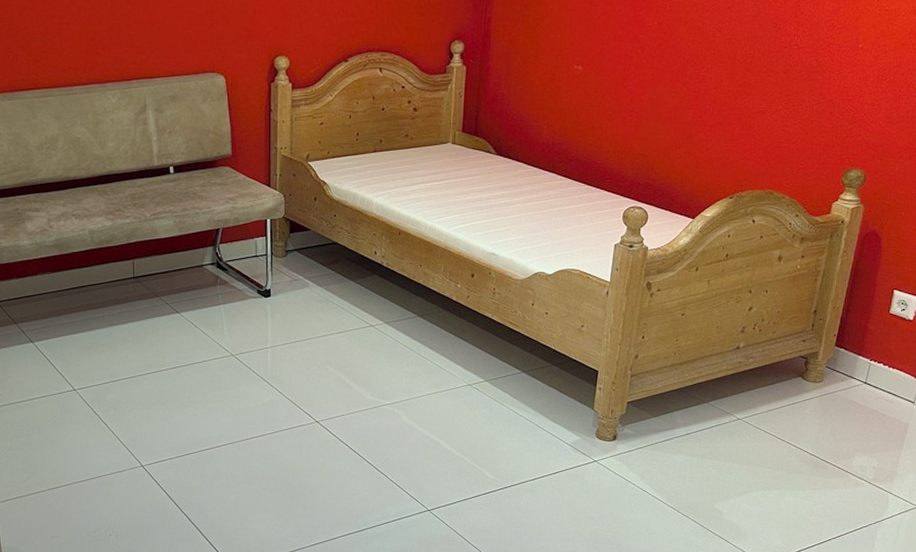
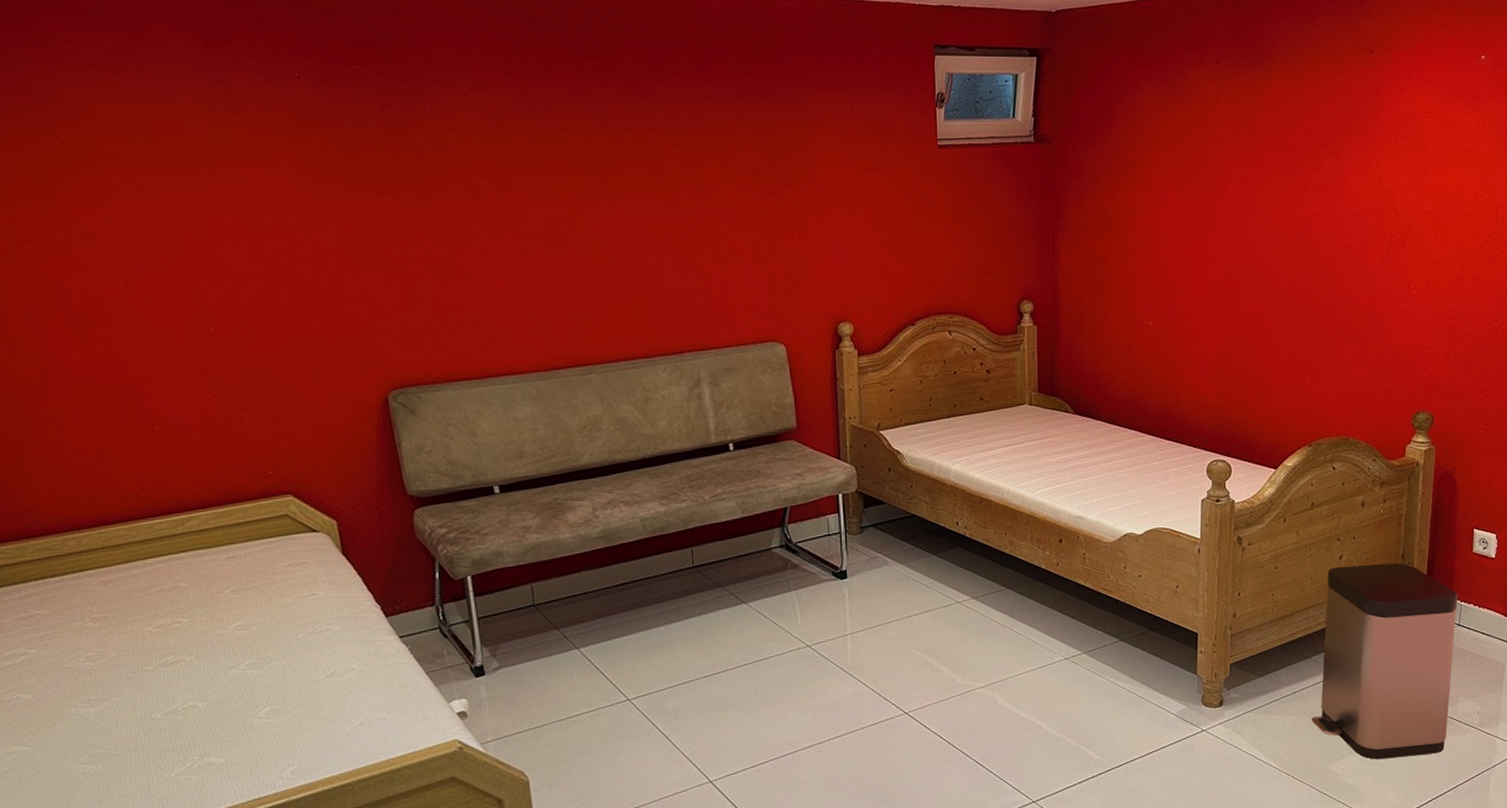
pedal bin: none [702,317,868,502] -> present [1311,562,1458,759]

